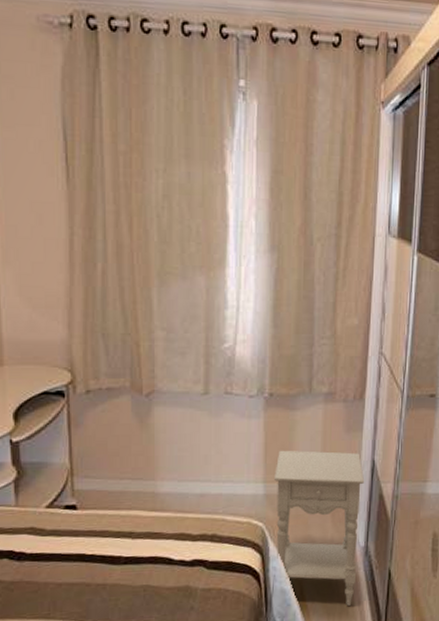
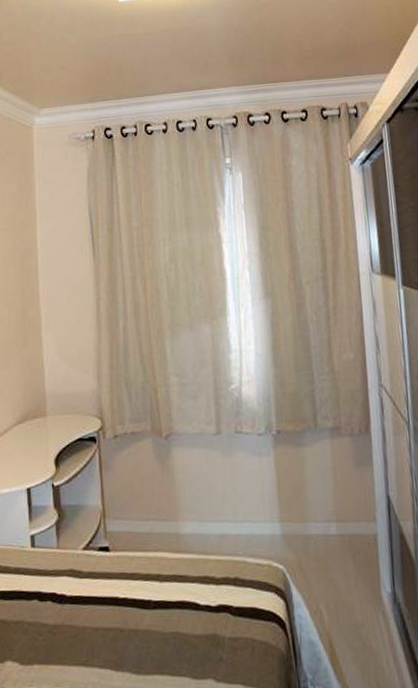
nightstand: present [274,450,365,606] -> none [290,487,387,662]

